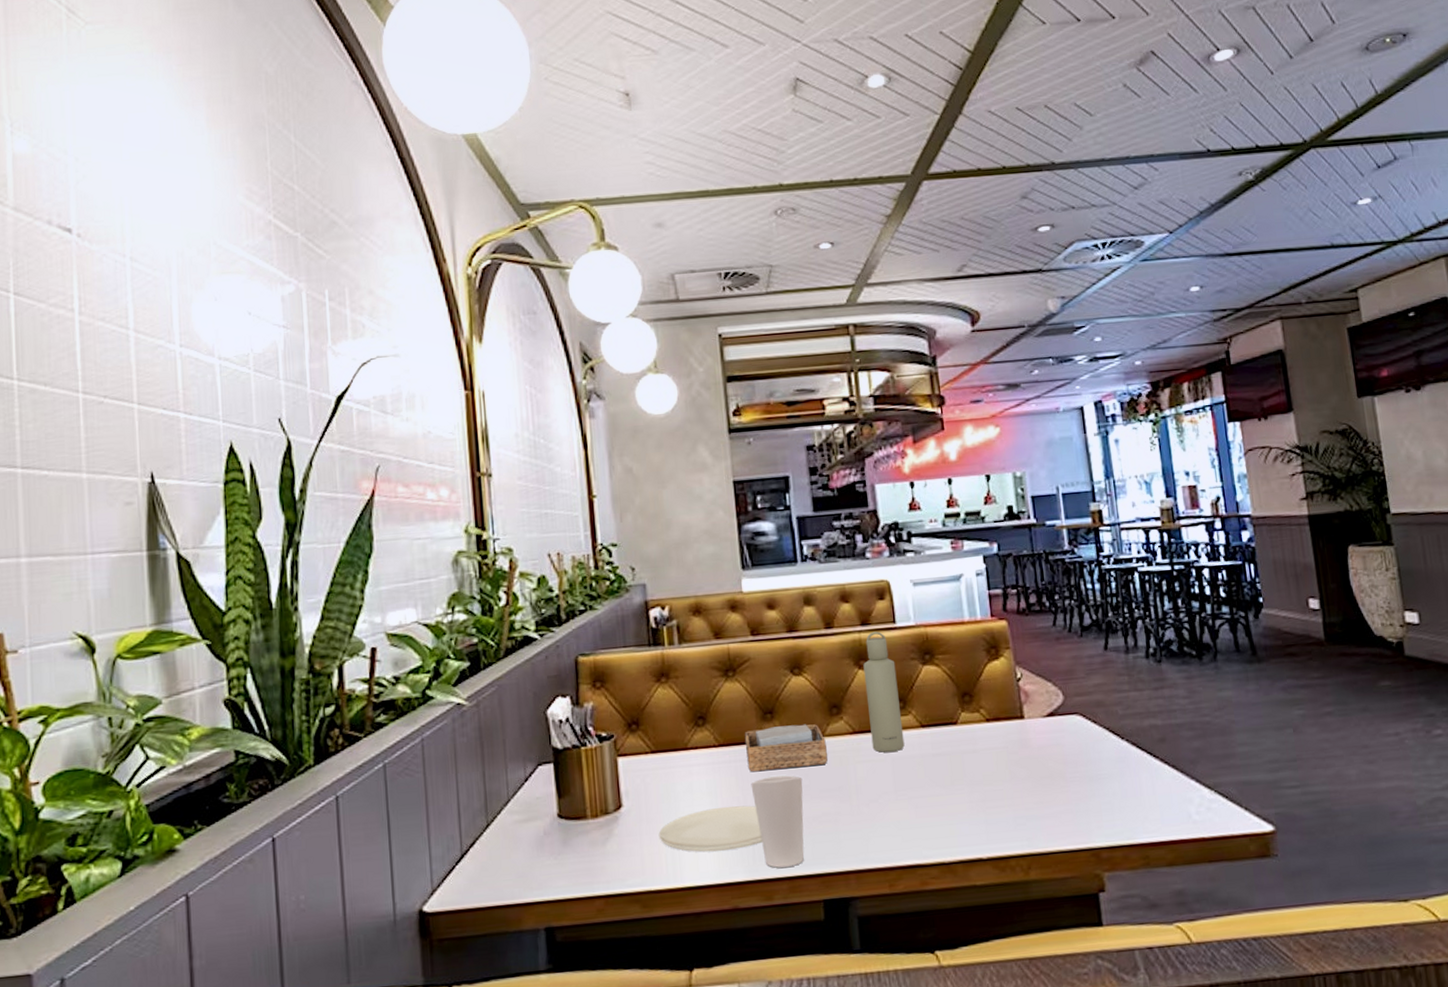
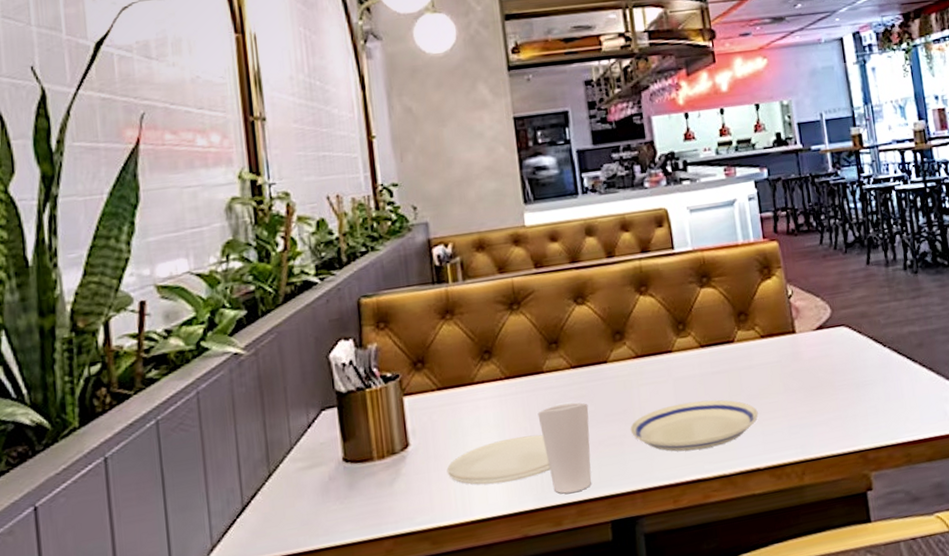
napkin holder: present [744,724,828,772] -> none [530,351,612,402]
plate: none [845,783,982,835] -> present [630,400,758,452]
bottle: present [863,631,905,753] -> none [644,258,685,374]

